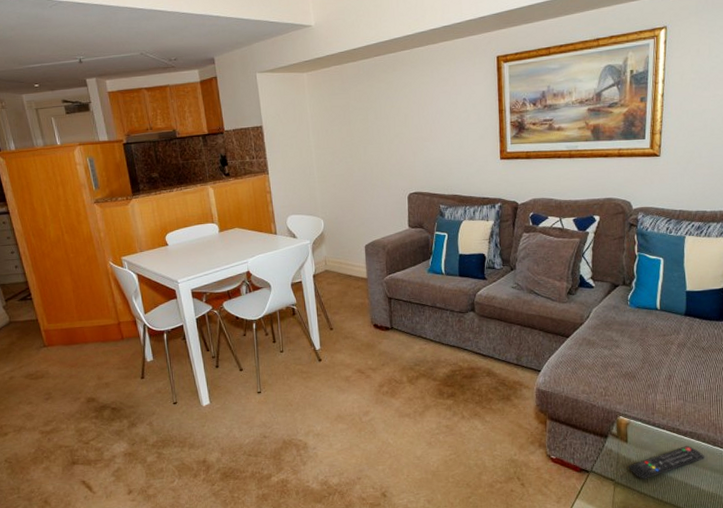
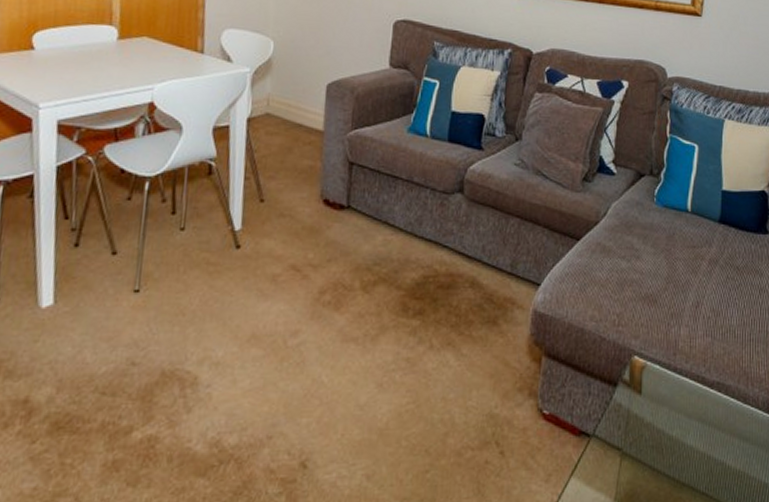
remote control: present [629,446,704,479] -> none [640,402,732,449]

